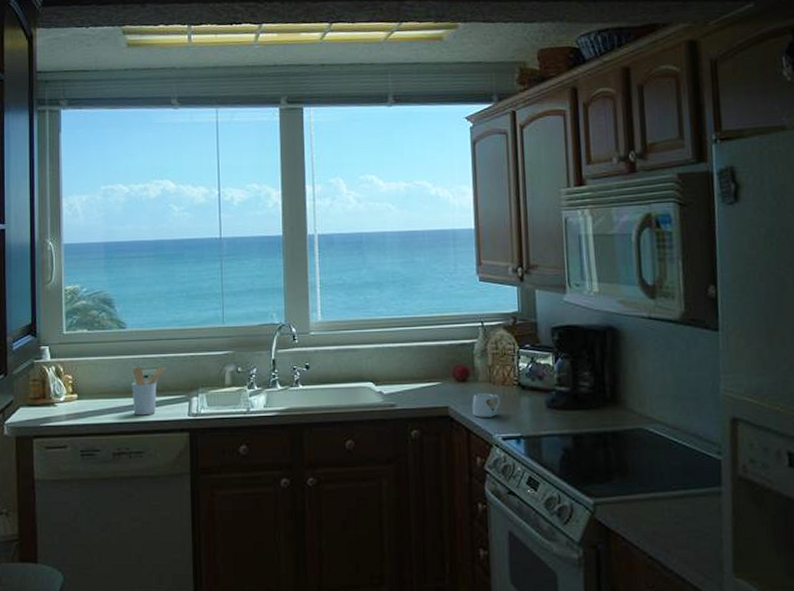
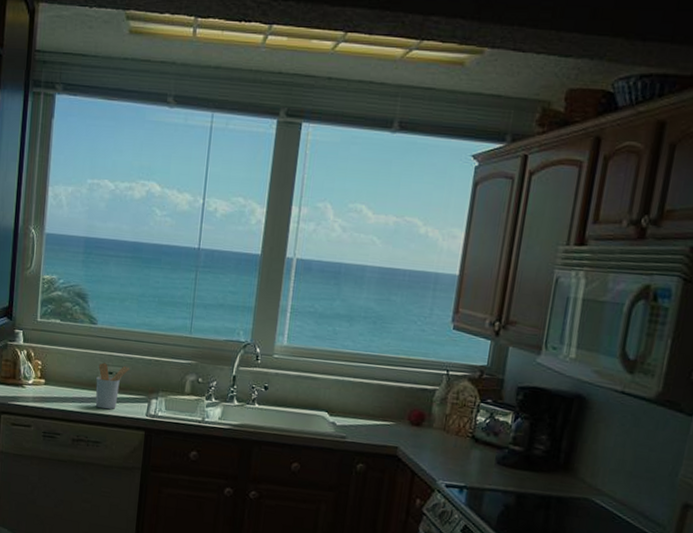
mug: present [472,393,500,417] -> none [420,439,451,464]

